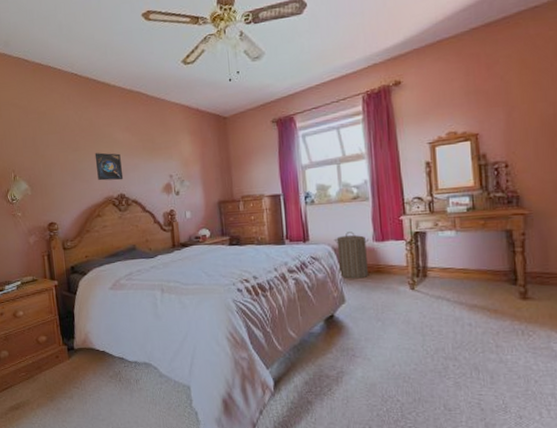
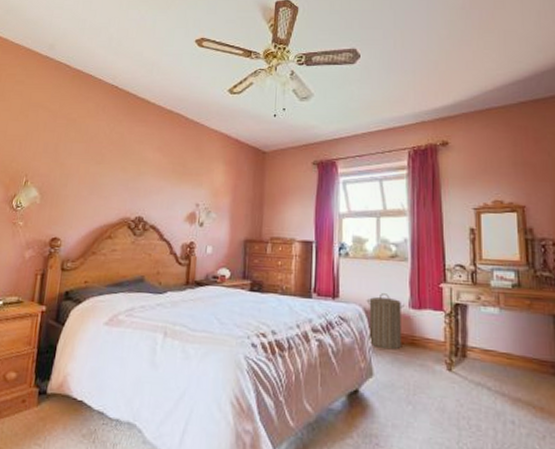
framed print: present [94,152,124,181] -> none [117,169,147,202]

